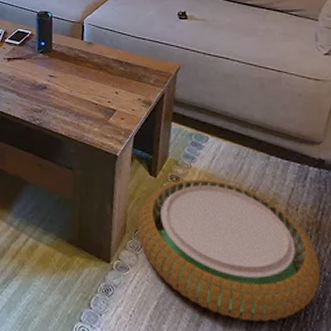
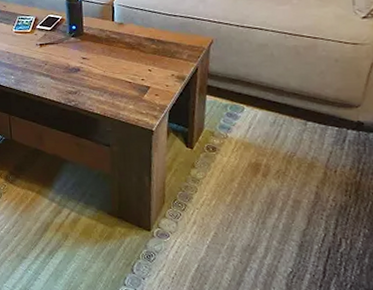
woven basket: present [137,178,321,322] -> none [175,147,361,278]

